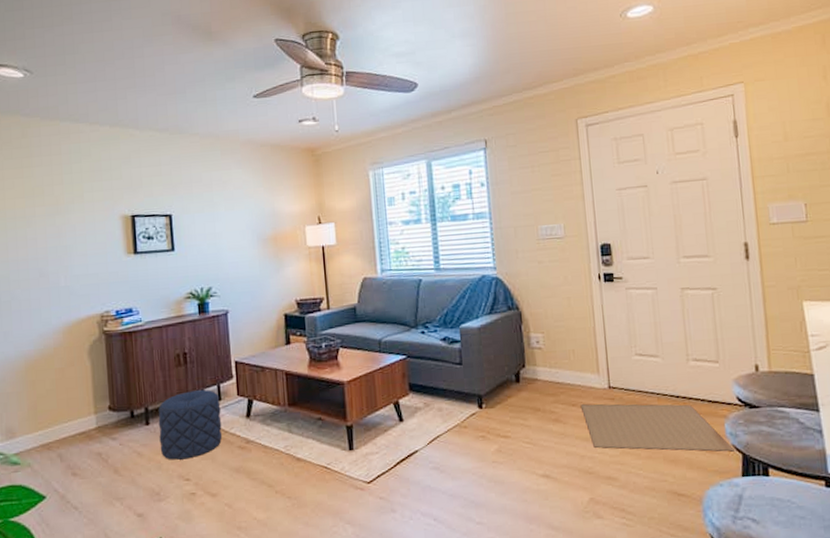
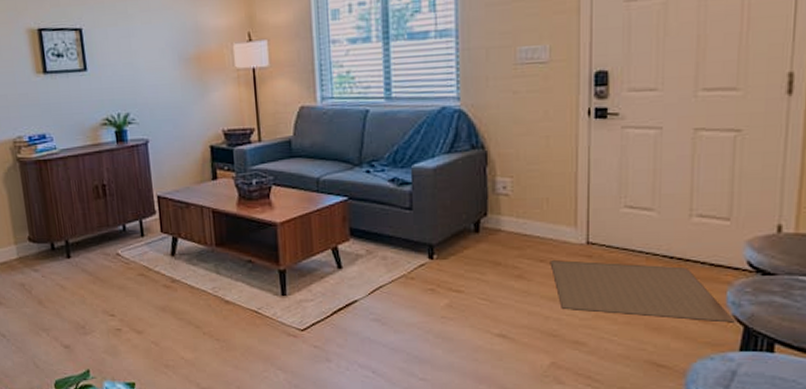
pouf: present [158,389,223,460] -> none [79,224,147,295]

